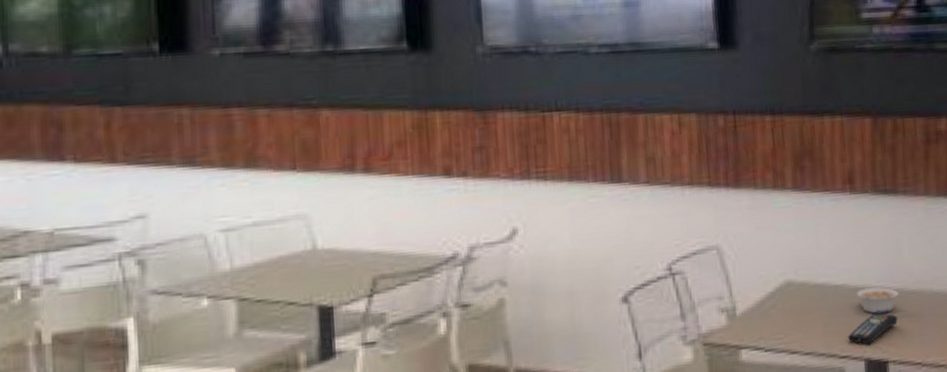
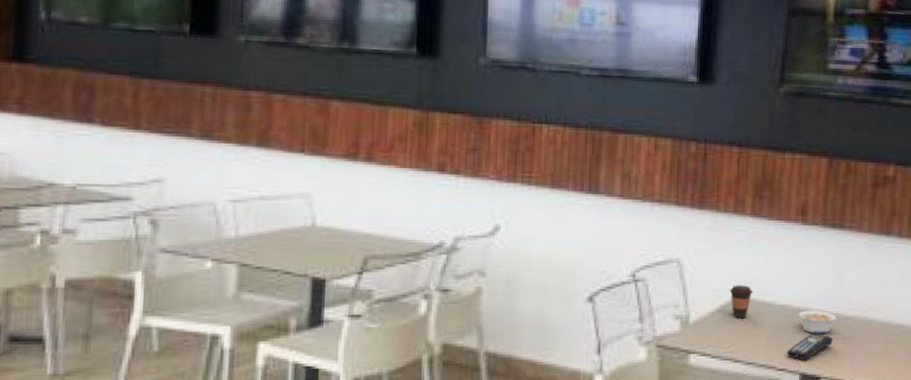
coffee cup: none [777,267,804,305] -> present [729,285,753,319]

